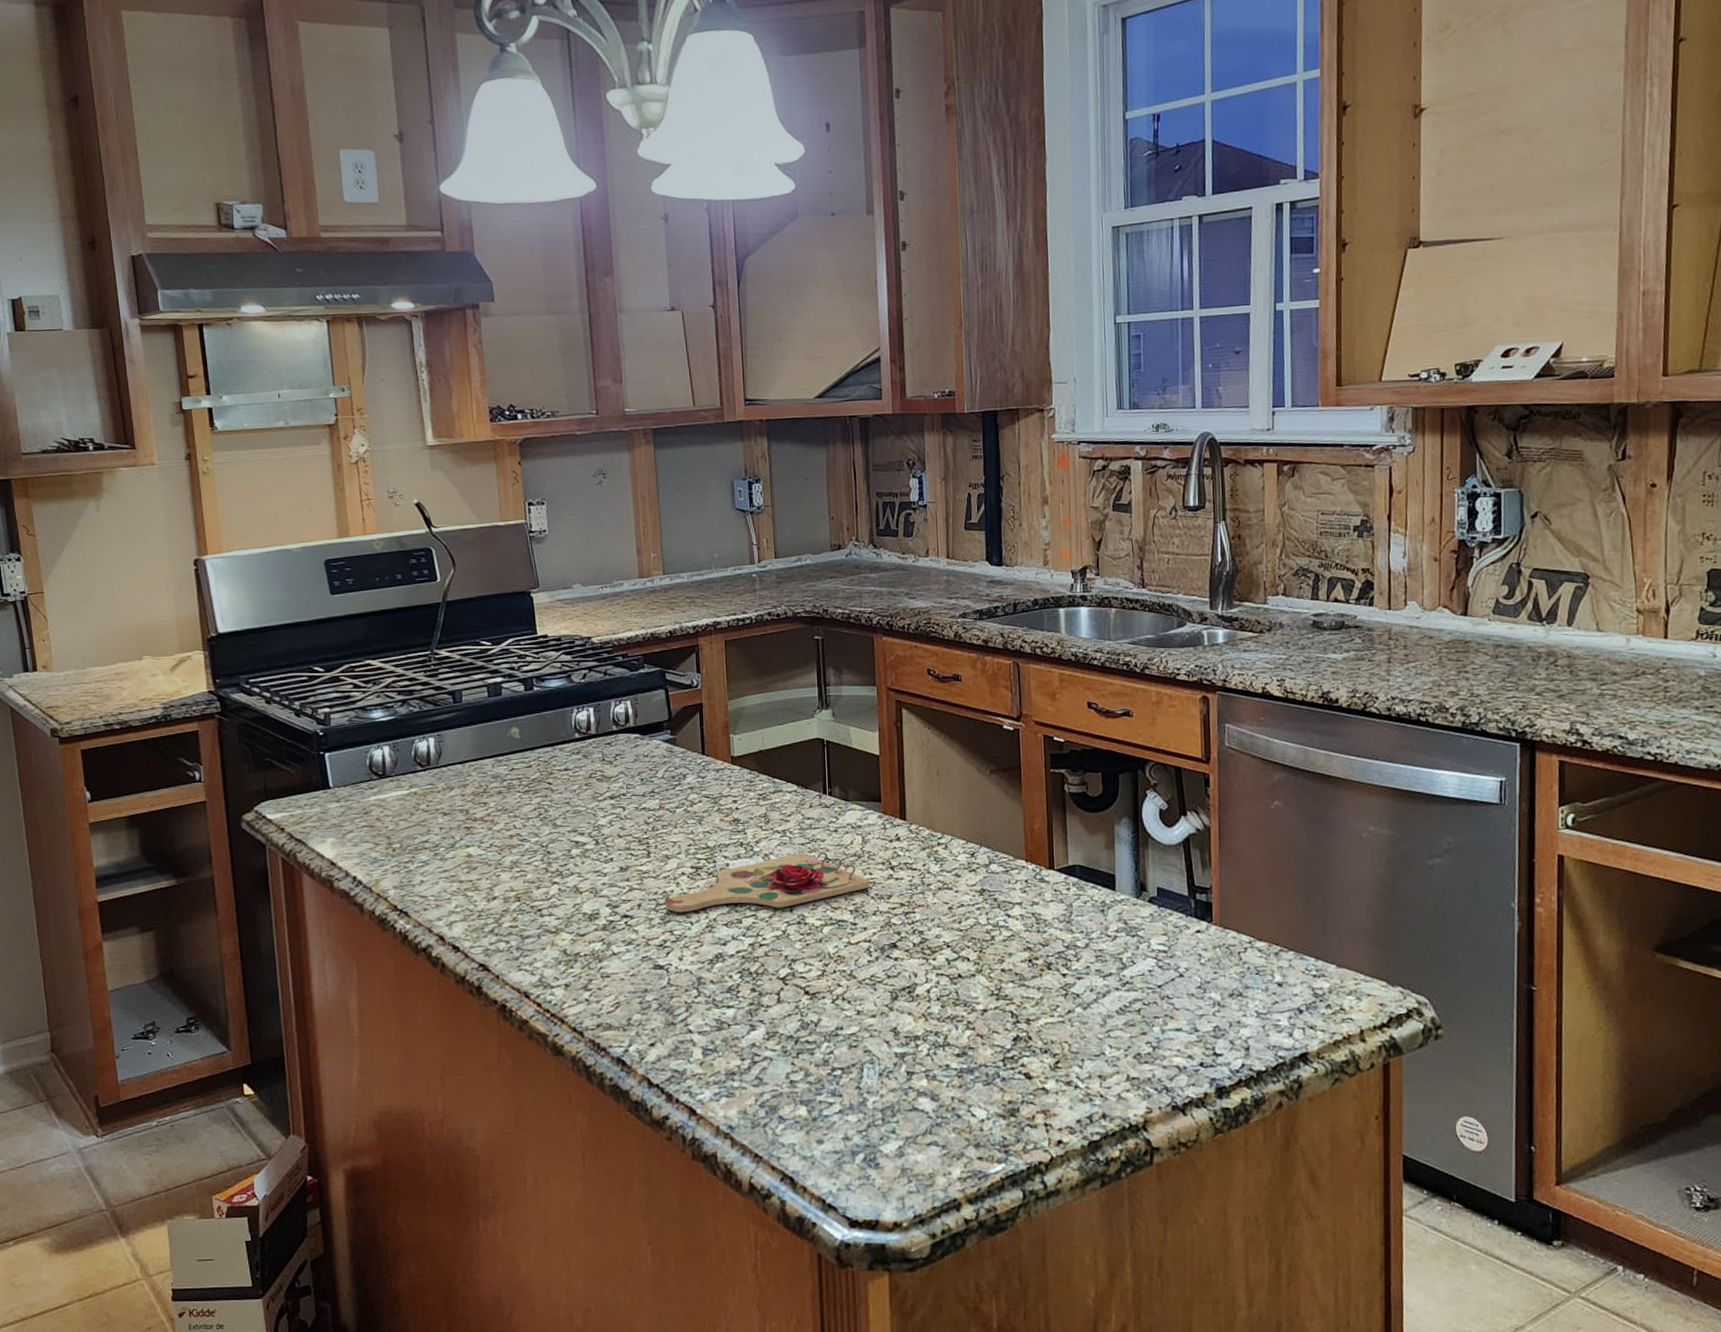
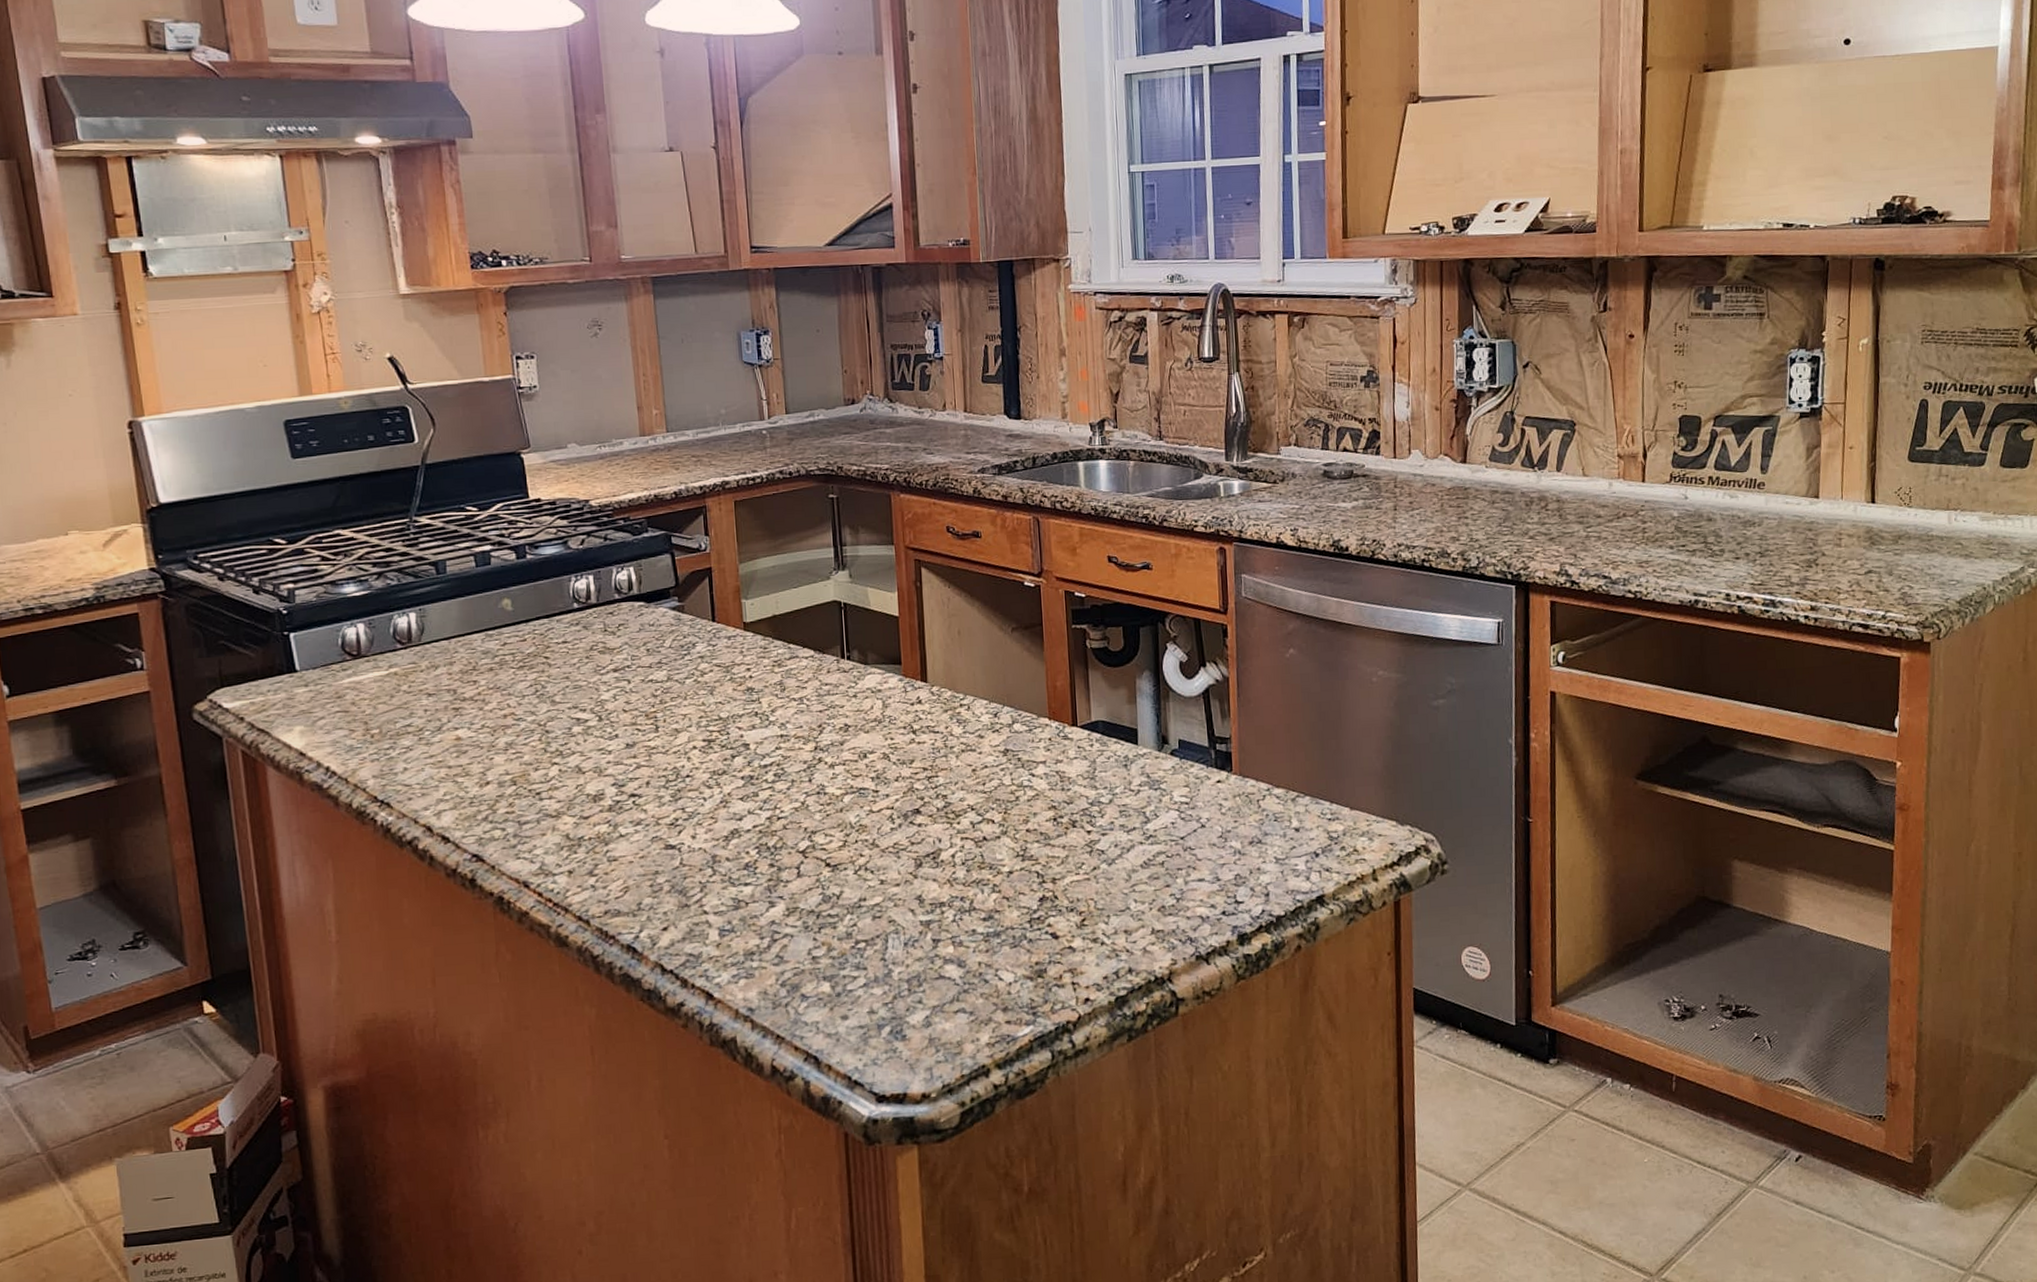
cutting board: present [666,851,870,913] -> none [677,718,891,789]

